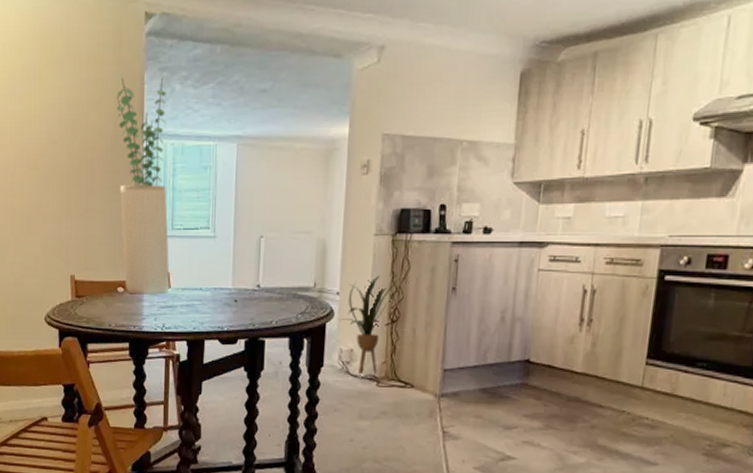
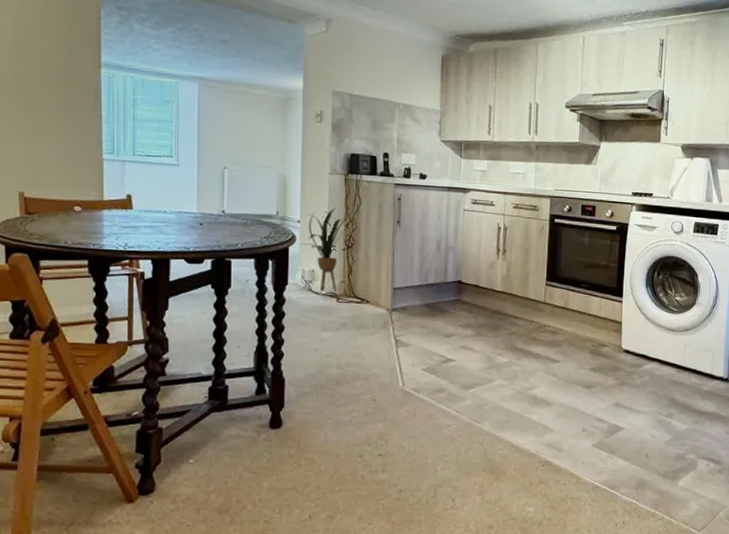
vase: present [116,77,170,295] -> none [70,10,132,216]

